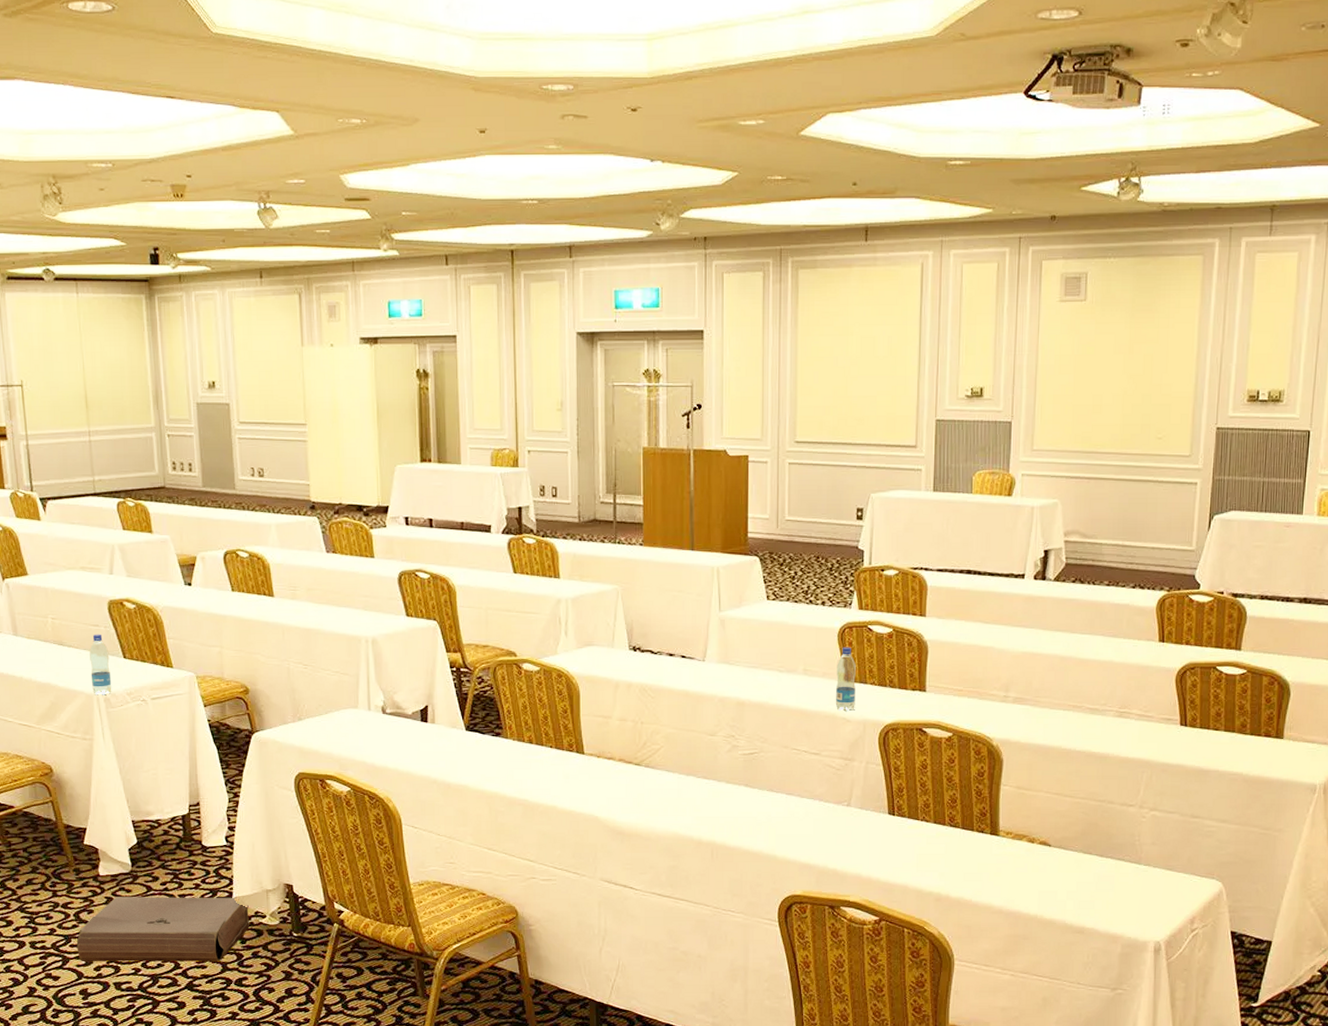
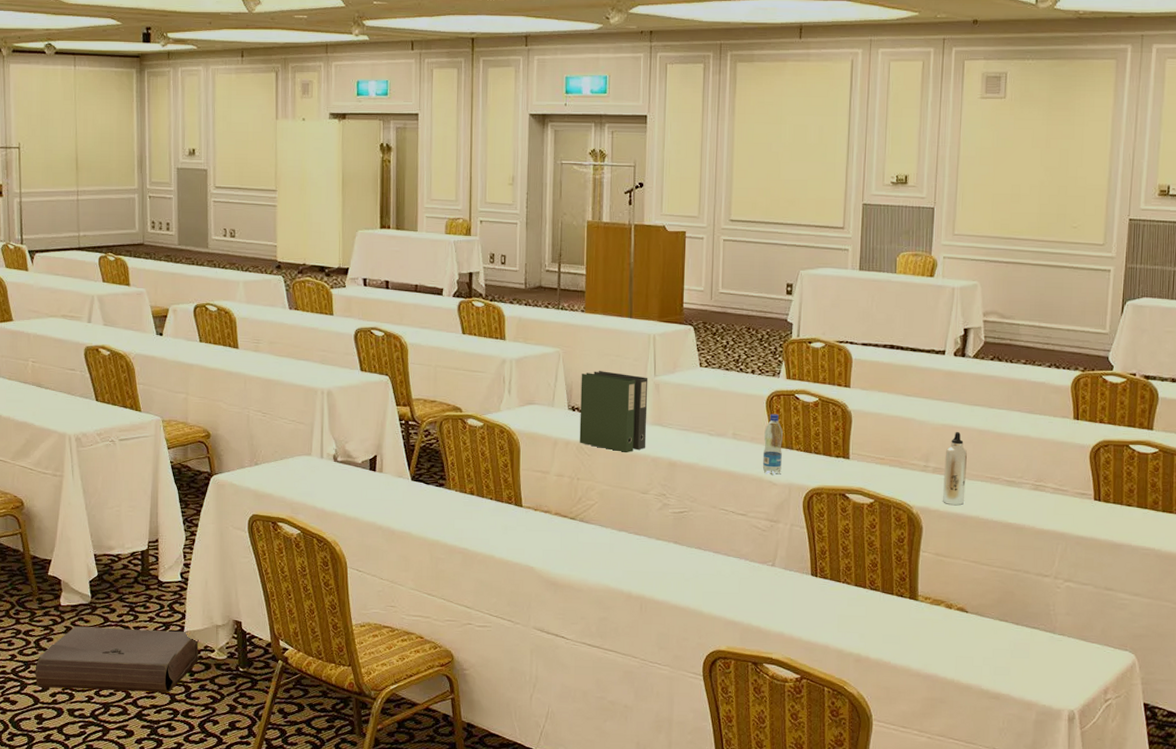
bottle: present [89,634,112,695] -> none [64,377,84,435]
binder: none [642,608,713,694] -> present [579,371,648,453]
water bottle: none [1024,658,1049,736] -> present [943,431,968,506]

